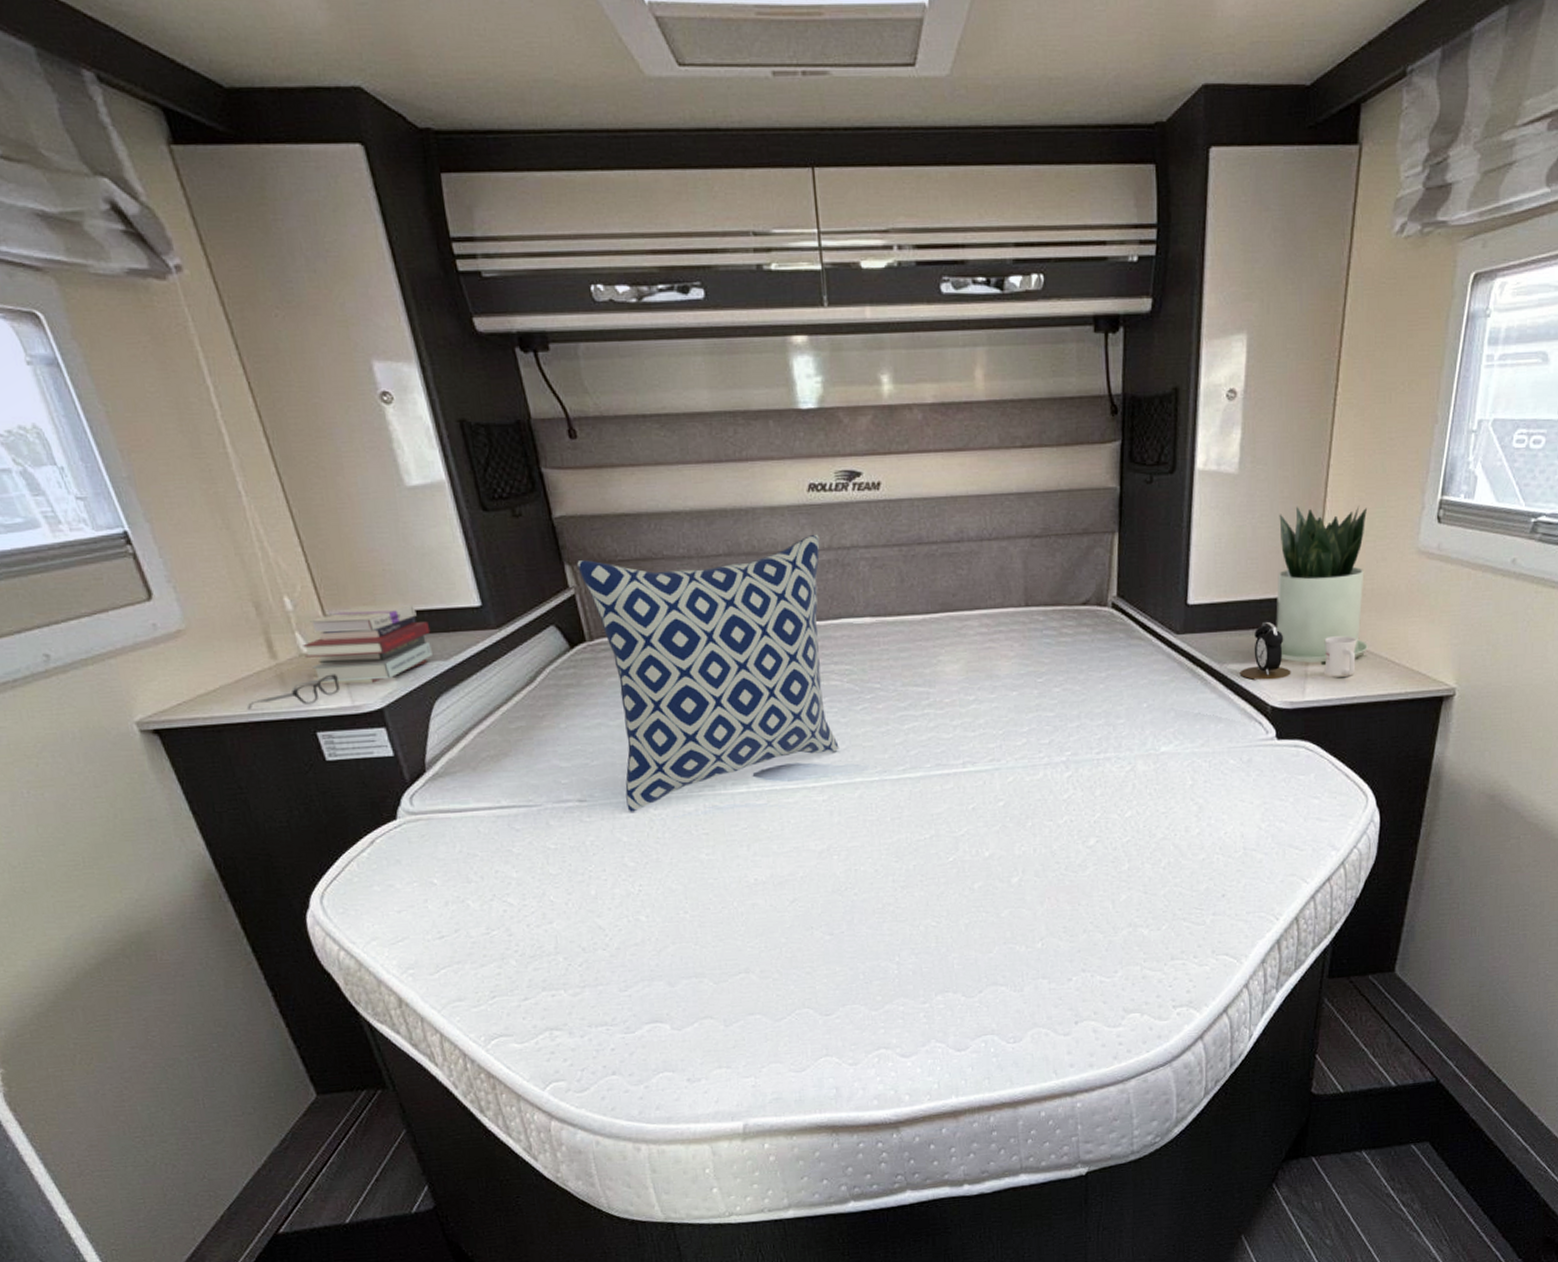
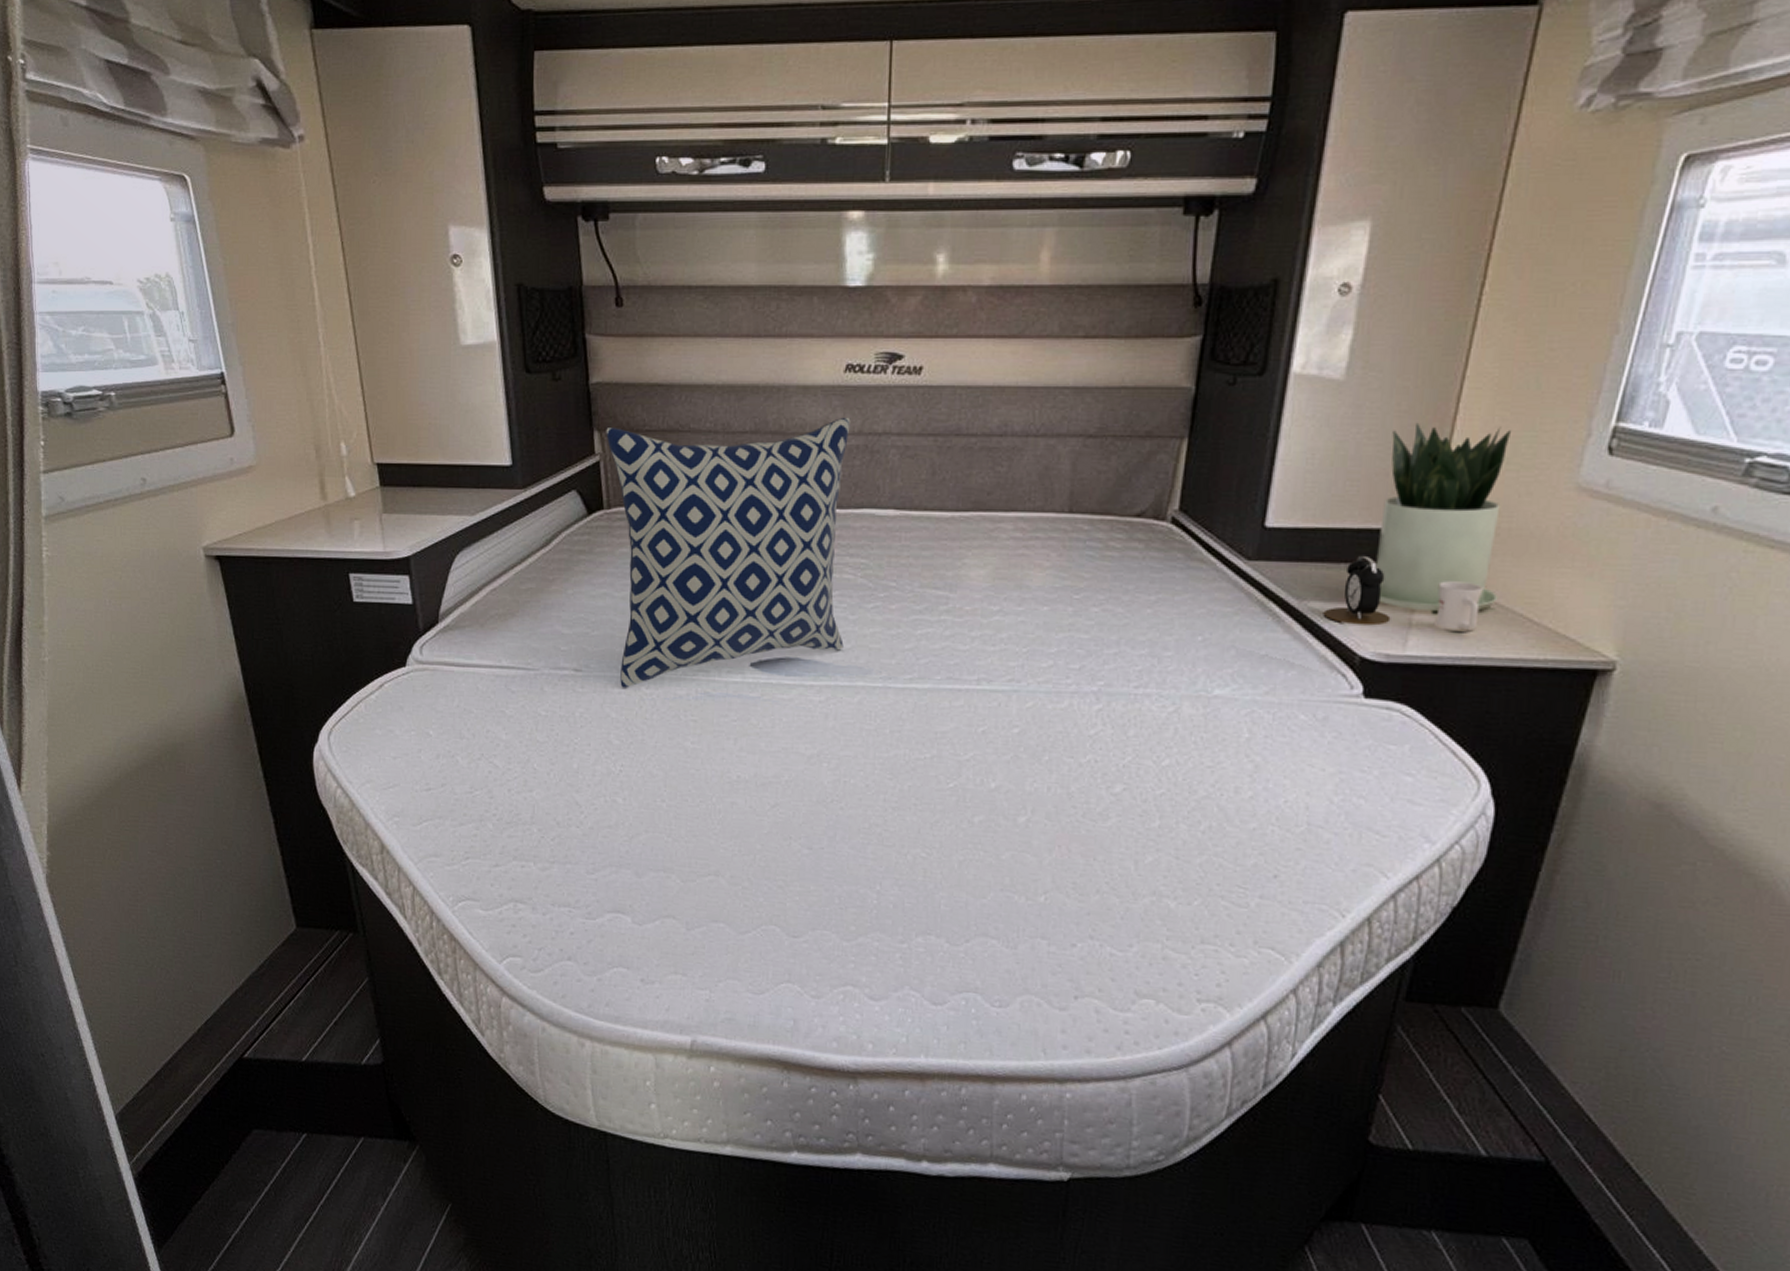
eyeglasses: present [247,674,340,711] -> none [294,519,375,547]
books: present [301,604,433,684] -> none [349,456,463,531]

